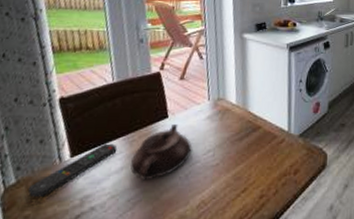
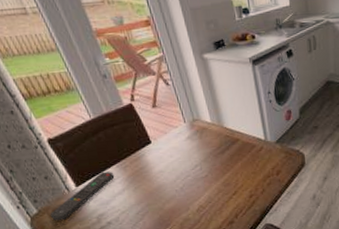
teapot: present [130,125,192,181] -> none [129,148,181,197]

